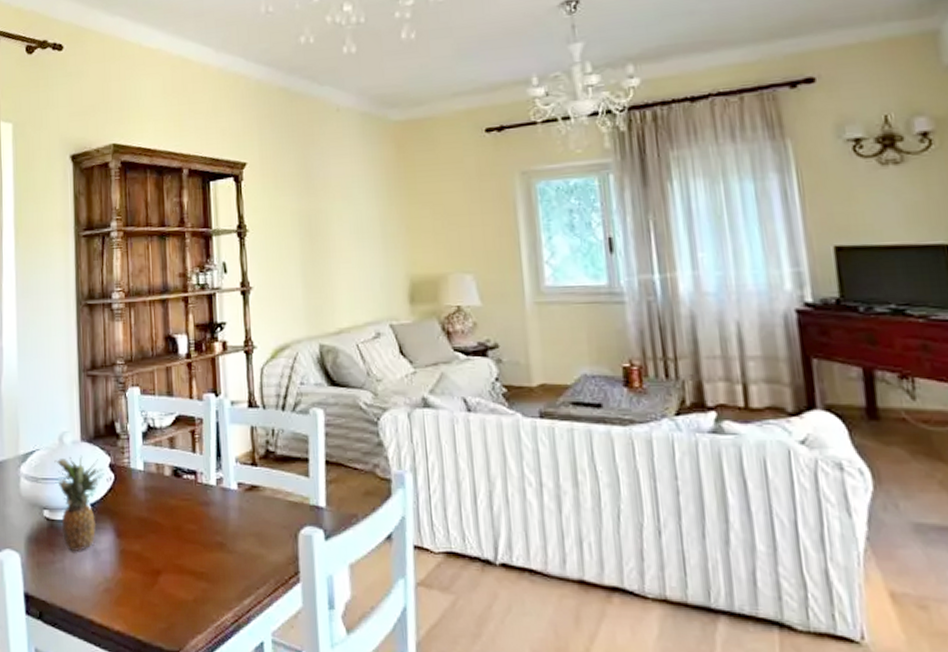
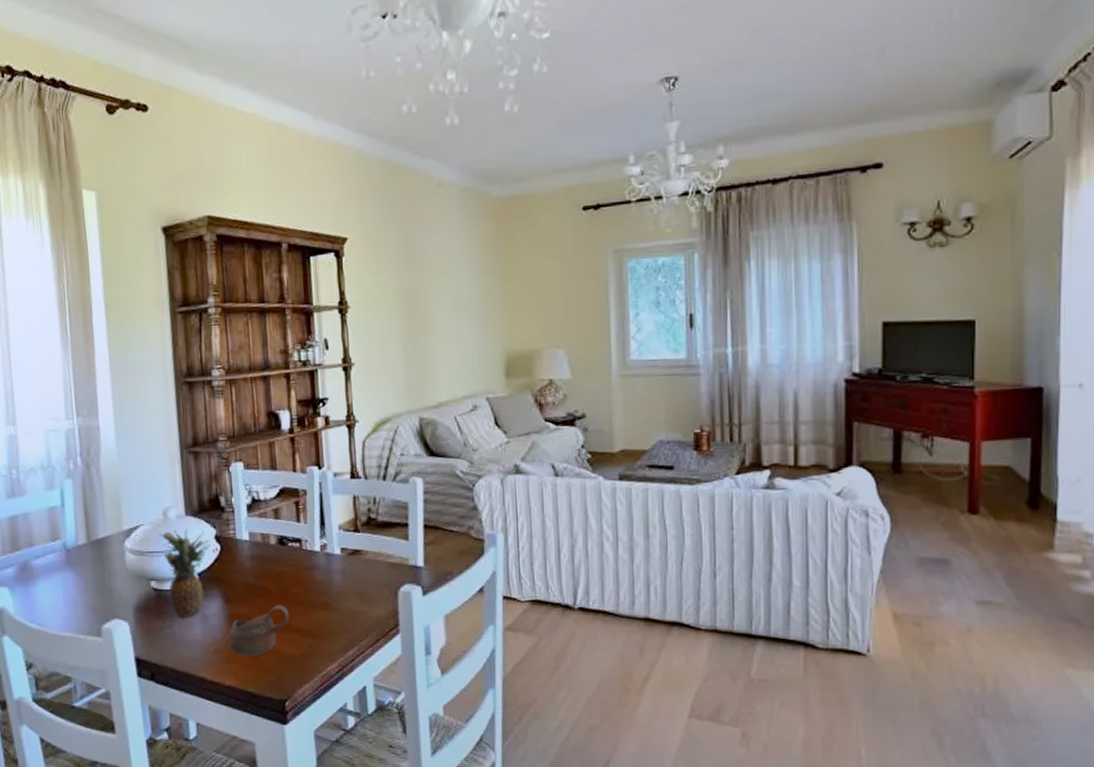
cup: none [119,543,183,599] -> present [228,605,290,656]

